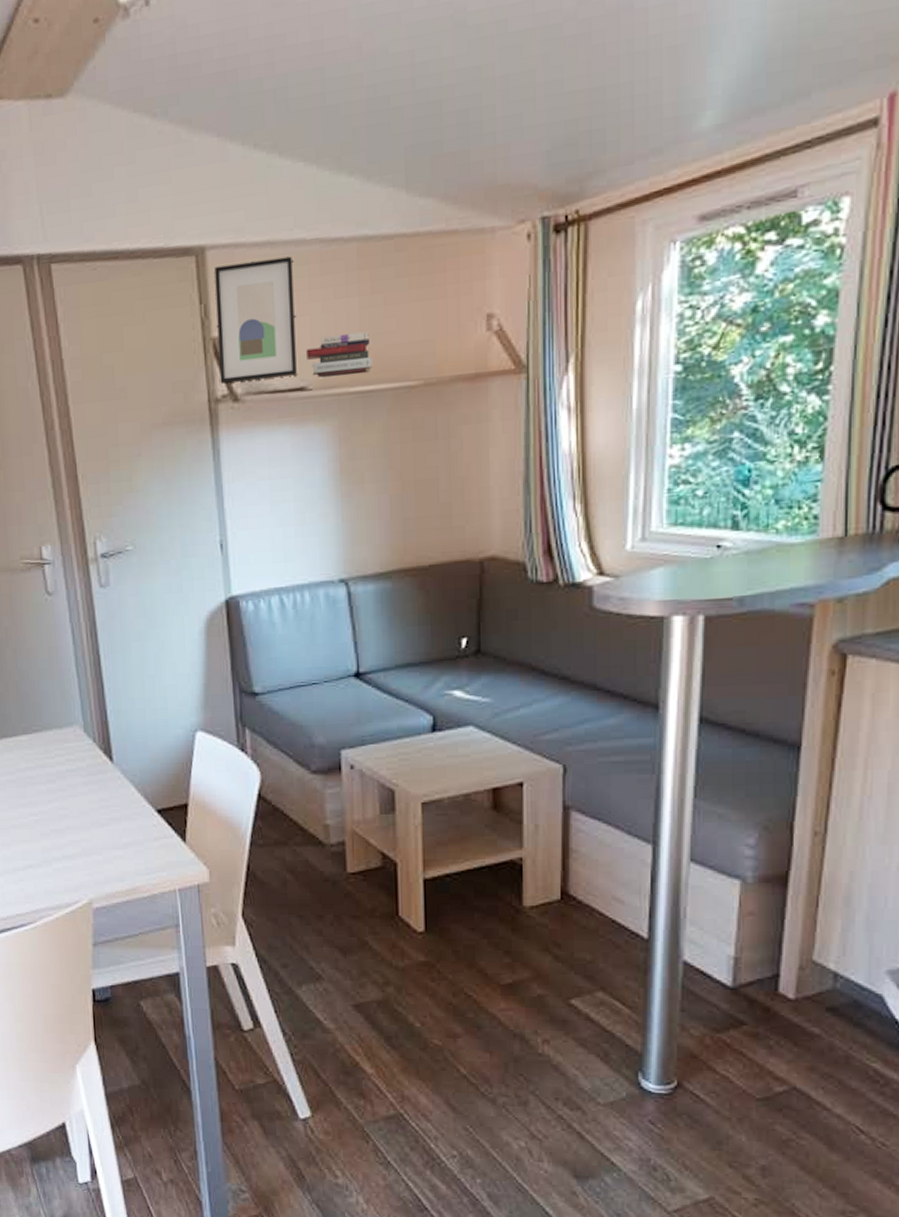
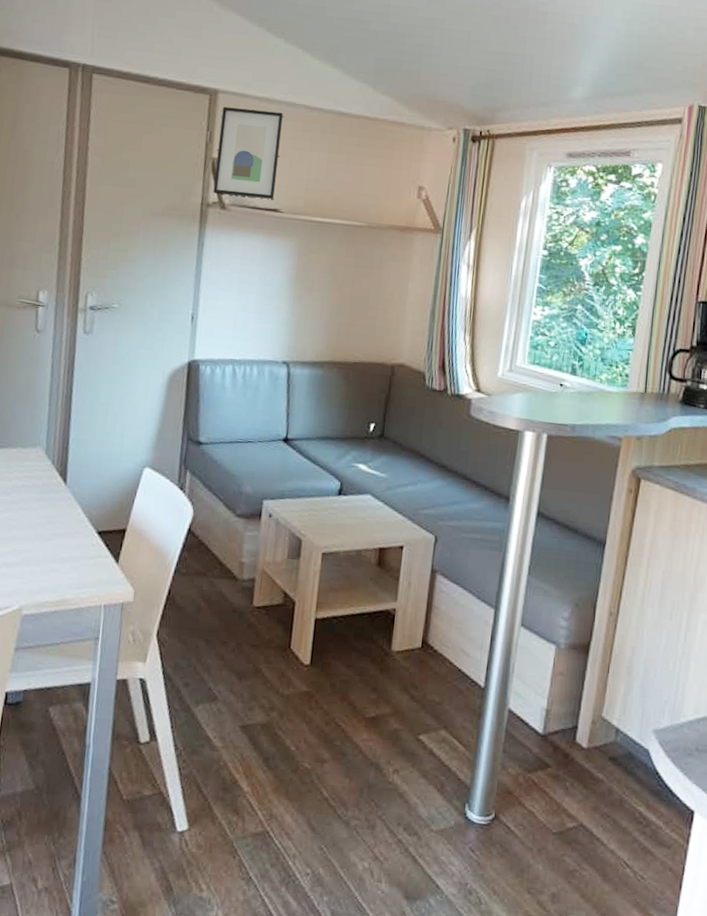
books: present [306,332,372,379] -> none [283,176,332,210]

